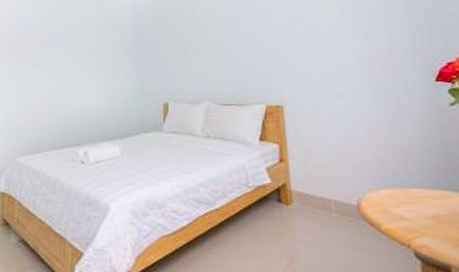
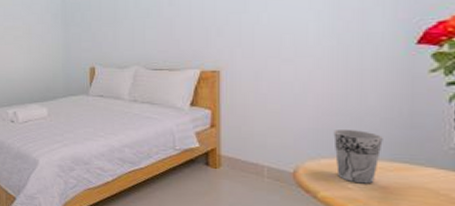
cup: none [385,159,426,213] -> present [333,128,383,184]

